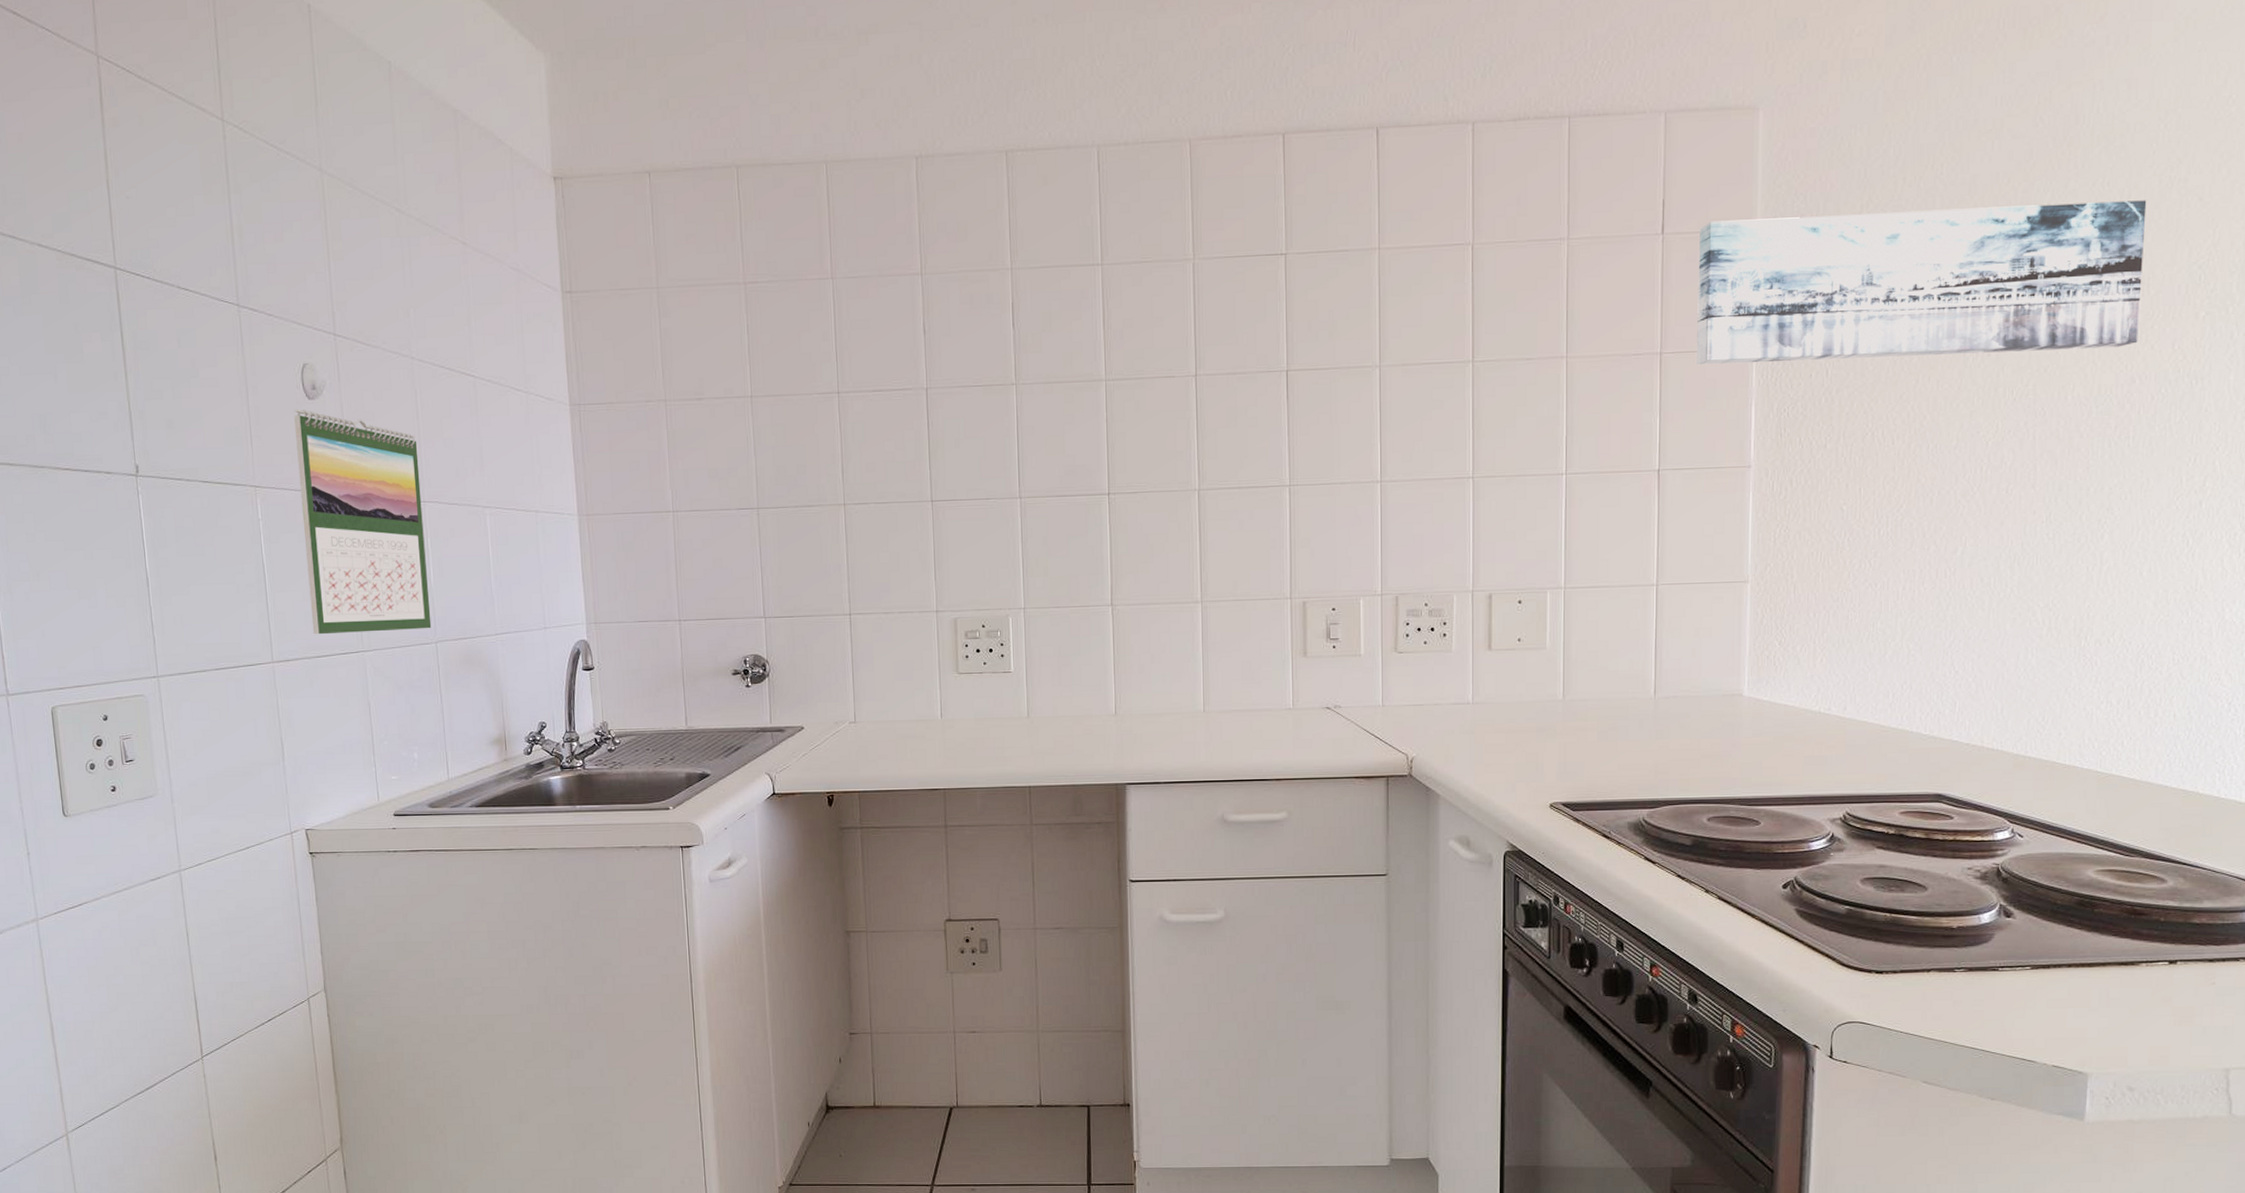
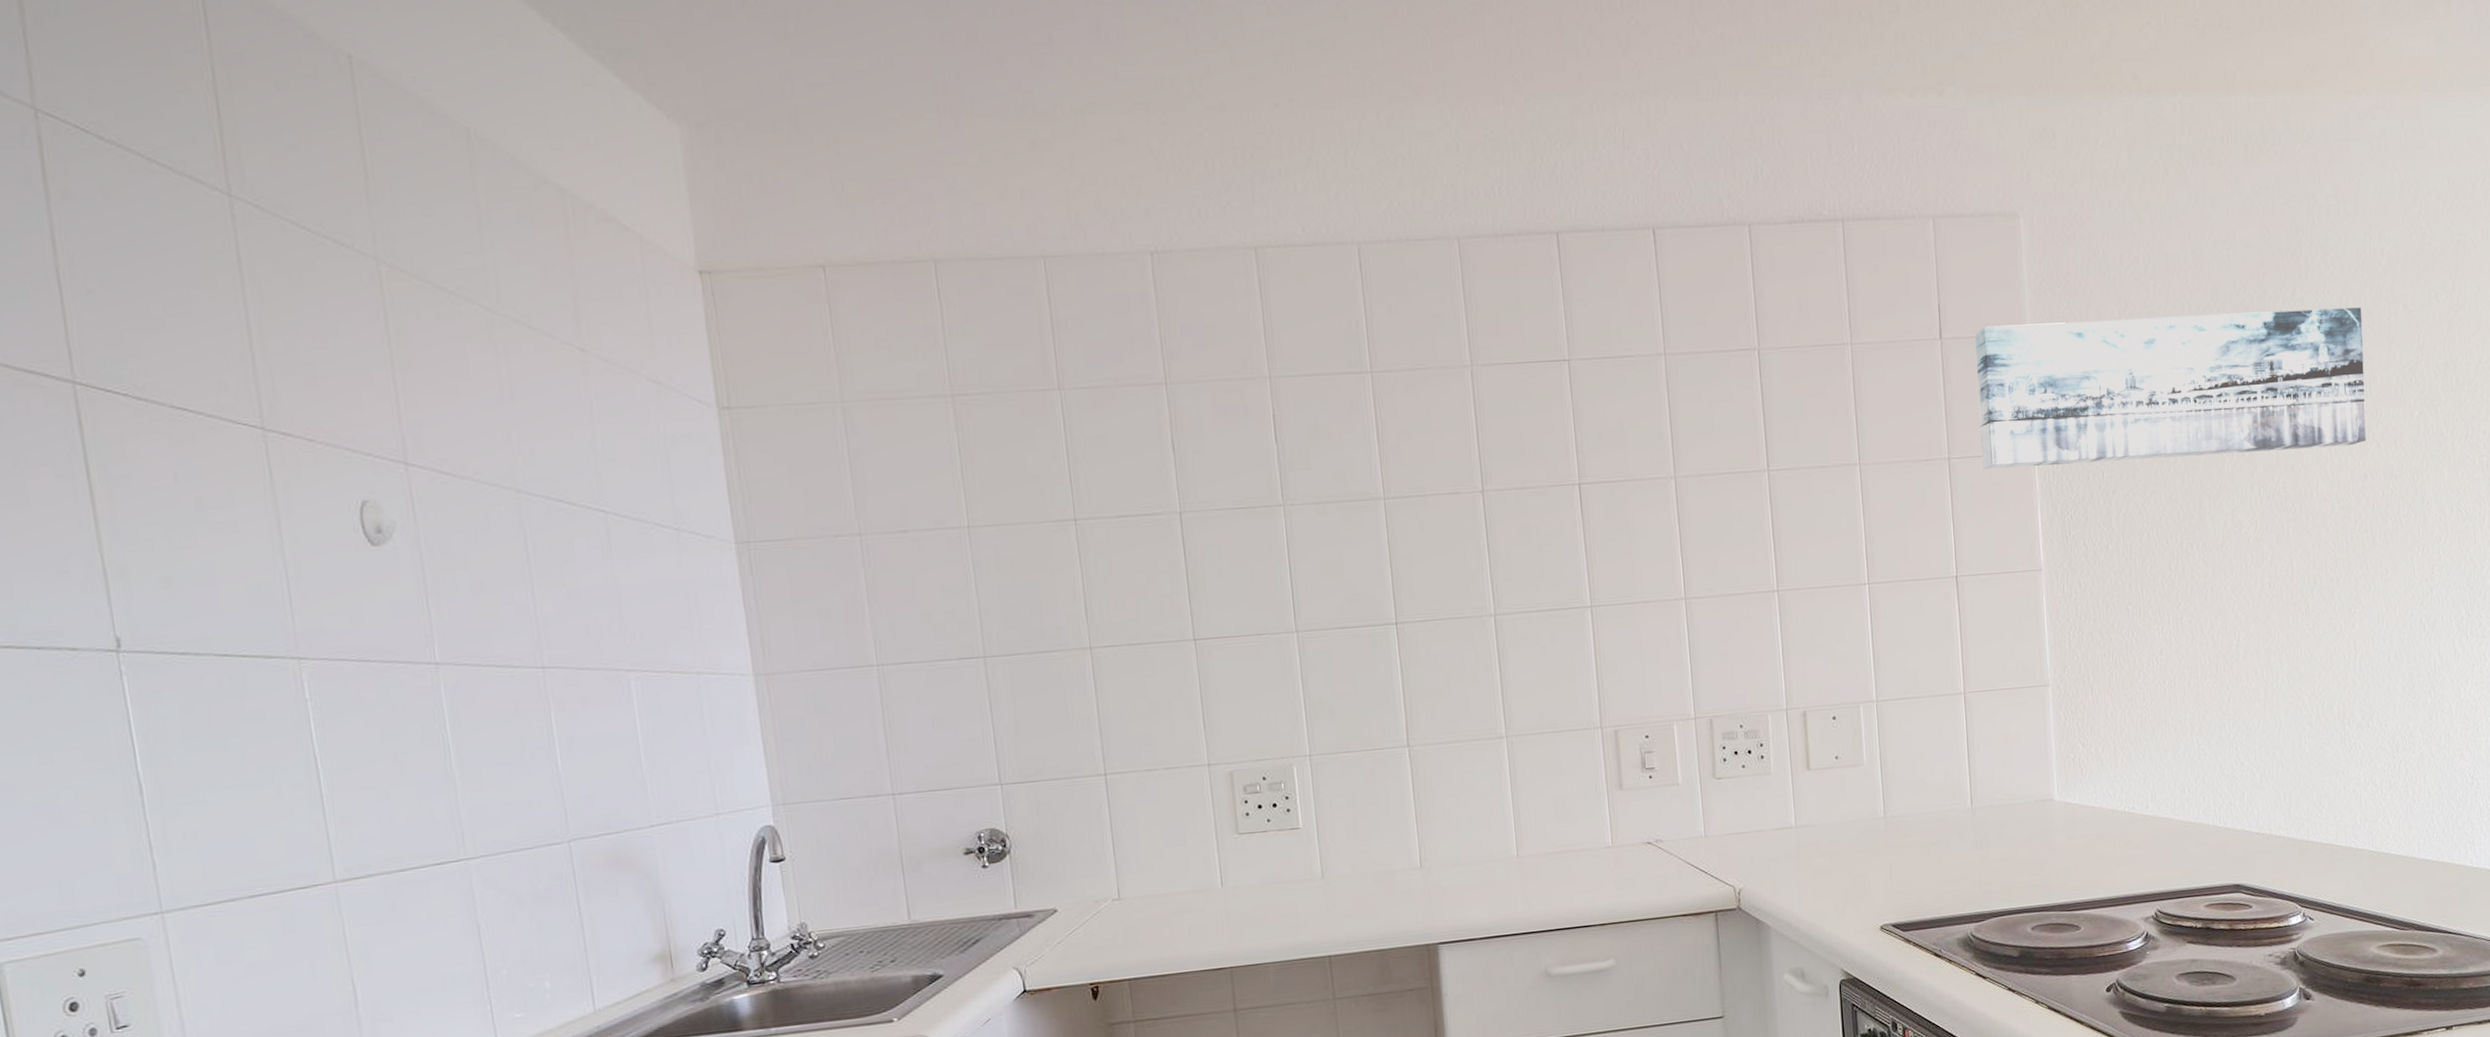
calendar: present [294,409,432,635] -> none [351,558,562,843]

